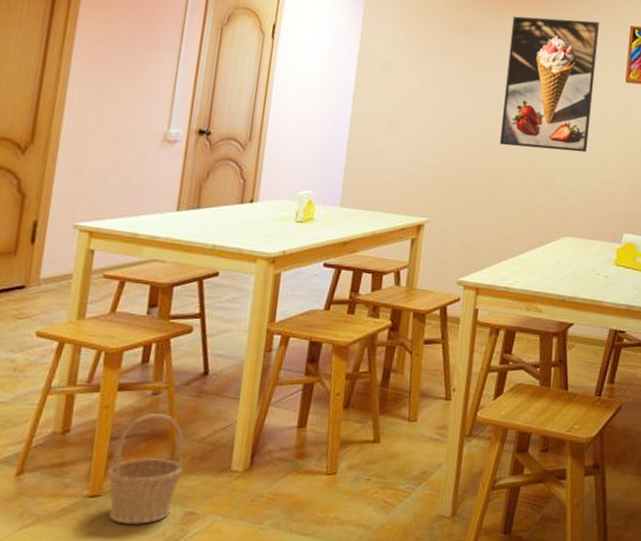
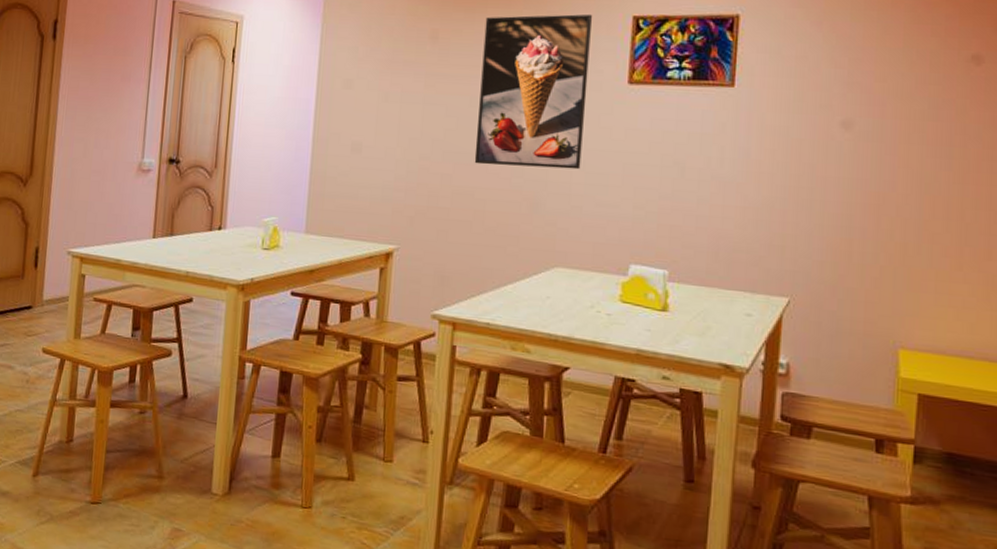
basket: present [107,414,185,524] -> none [105,431,169,534]

